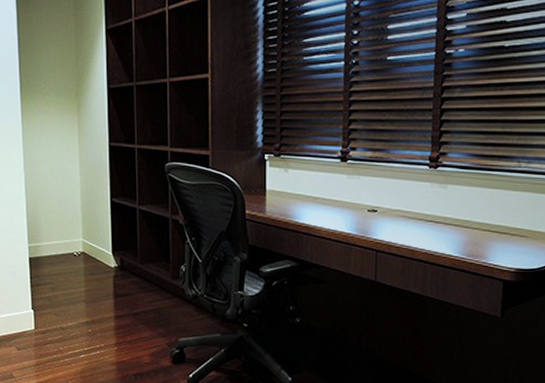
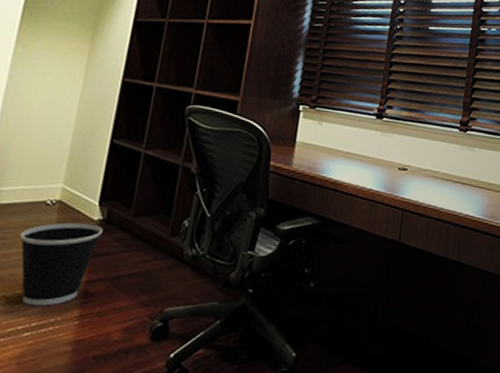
wastebasket: none [61,270,120,336] -> present [20,222,103,306]

